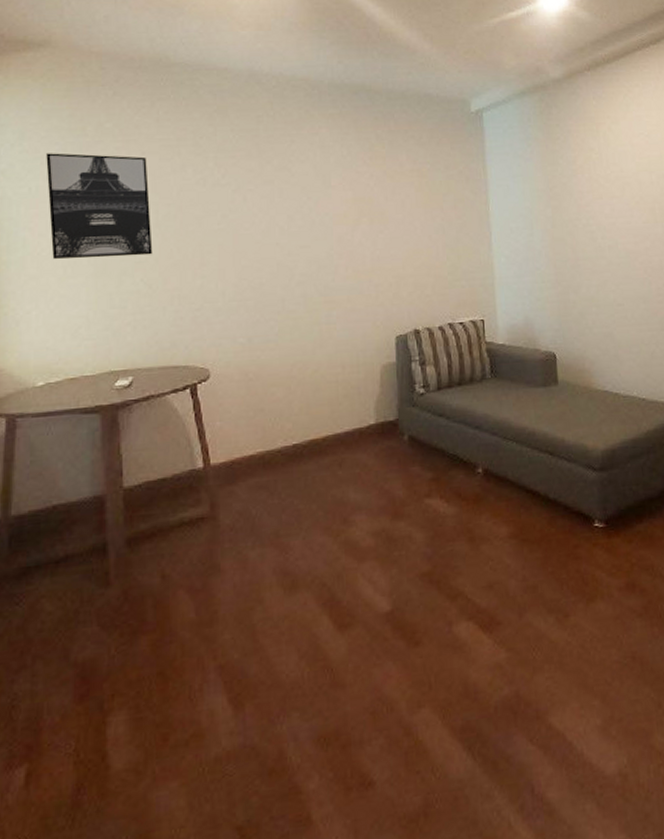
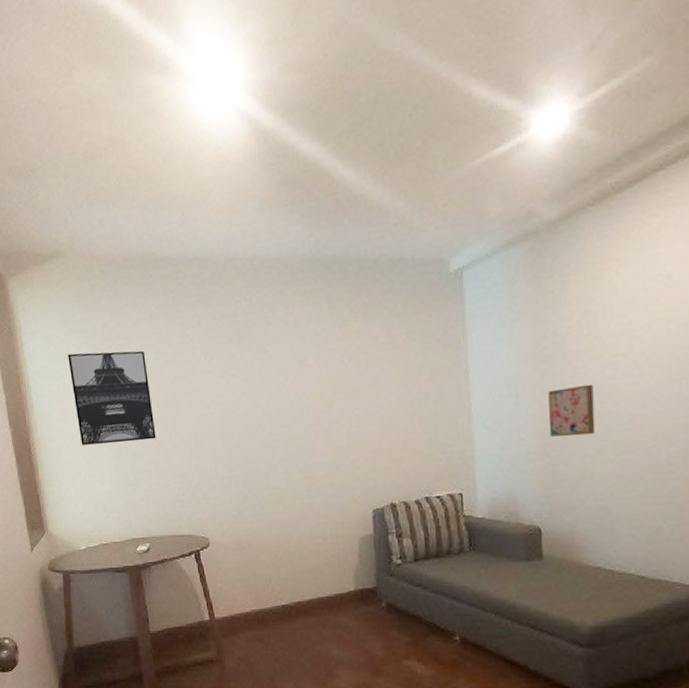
wall art: none [558,221,599,268] -> present [548,384,596,437]

